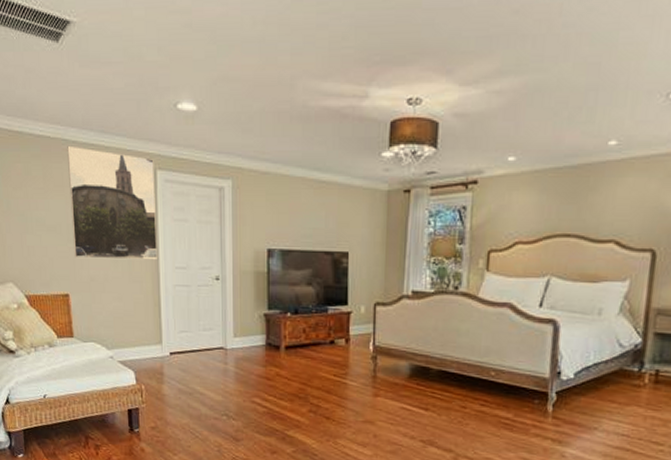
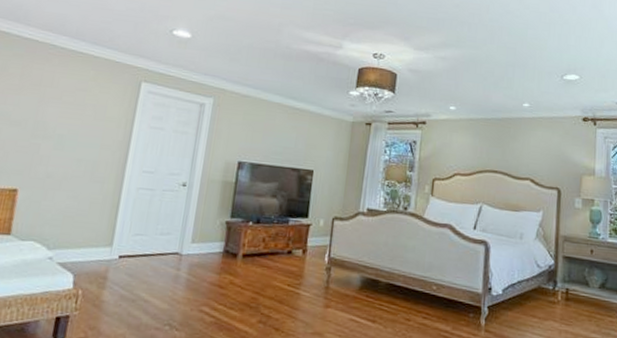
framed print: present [67,145,159,260] -> none [34,50,141,162]

